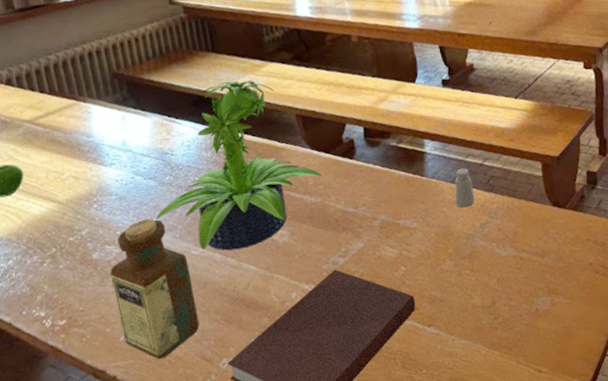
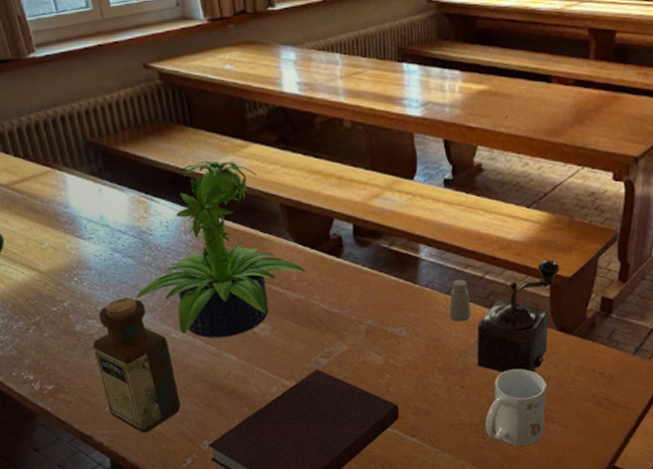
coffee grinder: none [481,142,549,252] -> present [478,259,560,373]
mug: none [496,246,551,322] -> present [485,369,546,445]

